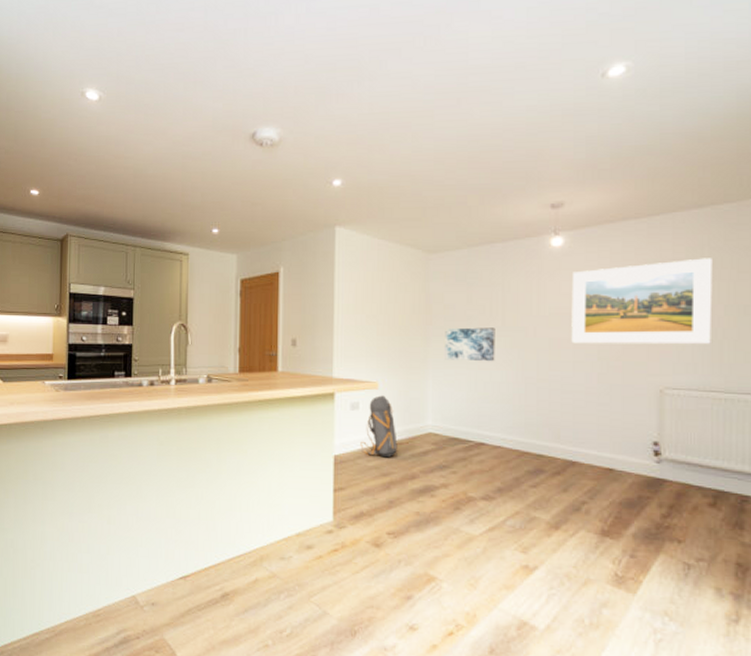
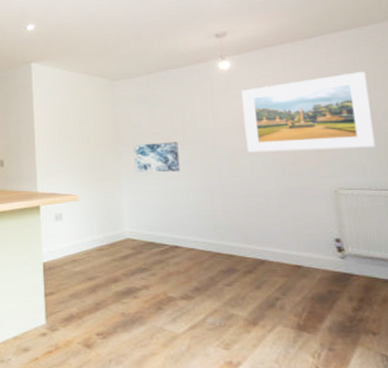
backpack: present [360,395,398,458] -> none [66,206,100,263]

